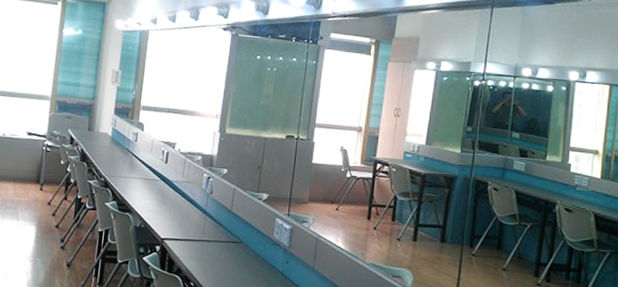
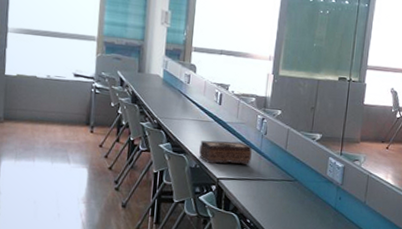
tissue box: none [144,199,197,225] -> present [199,140,252,165]

